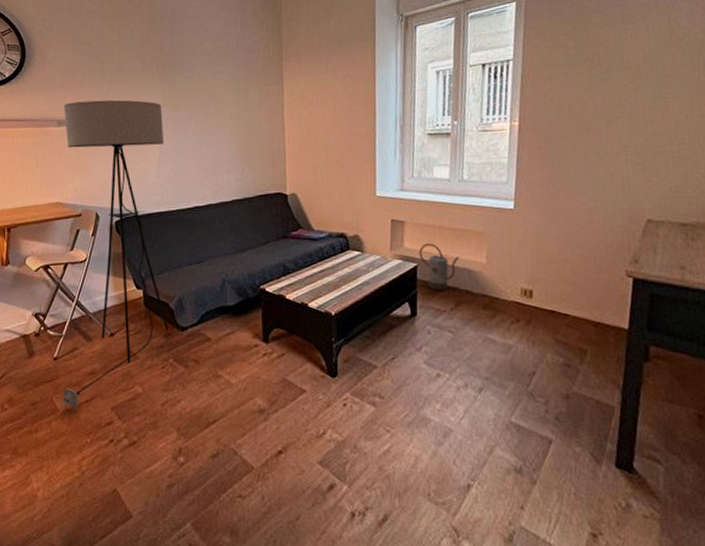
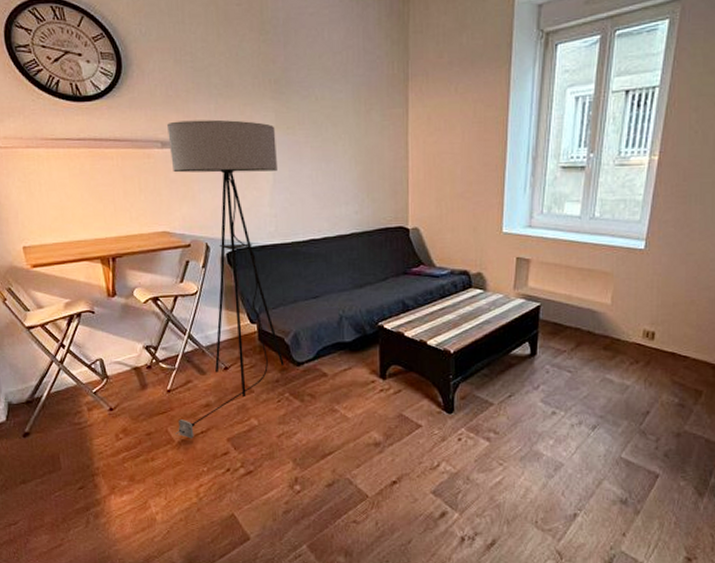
watering can: present [419,243,460,290] -> none [543,282,584,330]

